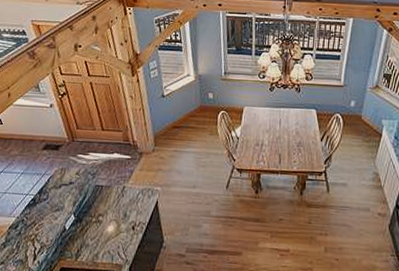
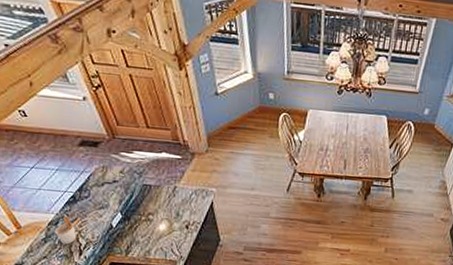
utensil holder: none [14,219,38,249] -> present [55,215,81,245]

